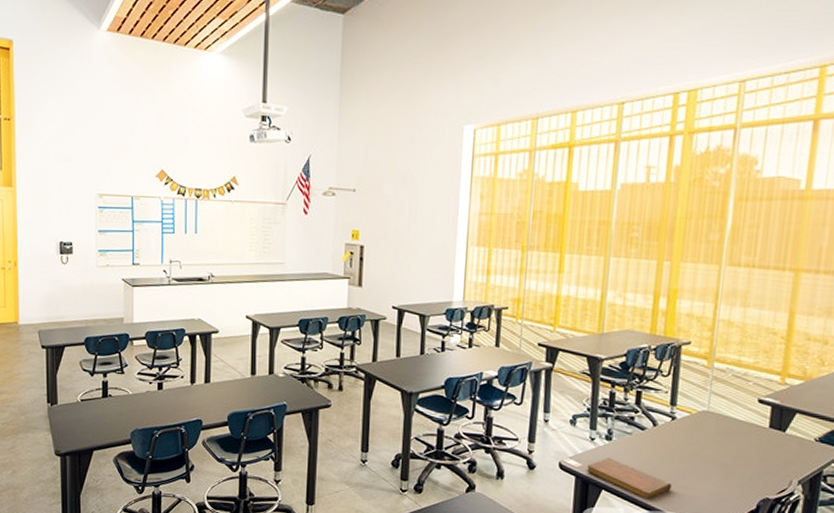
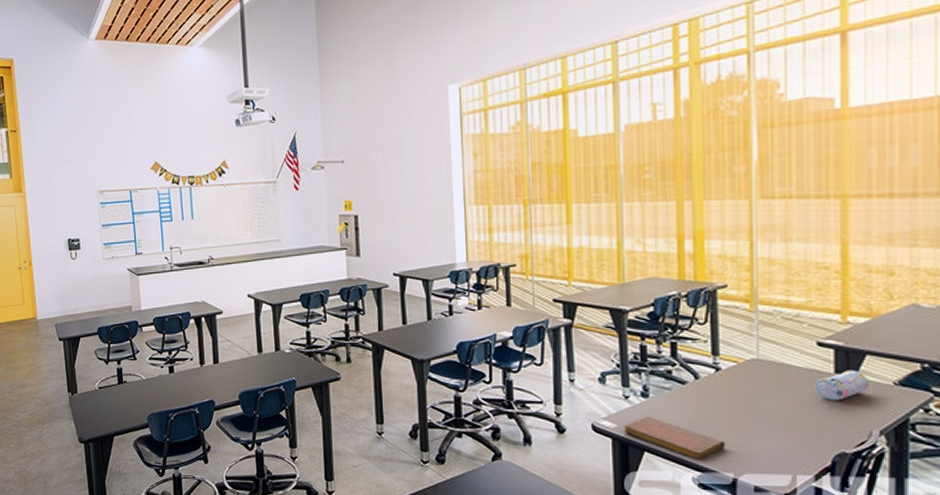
pencil case: none [751,425,796,452] -> present [814,370,869,401]

